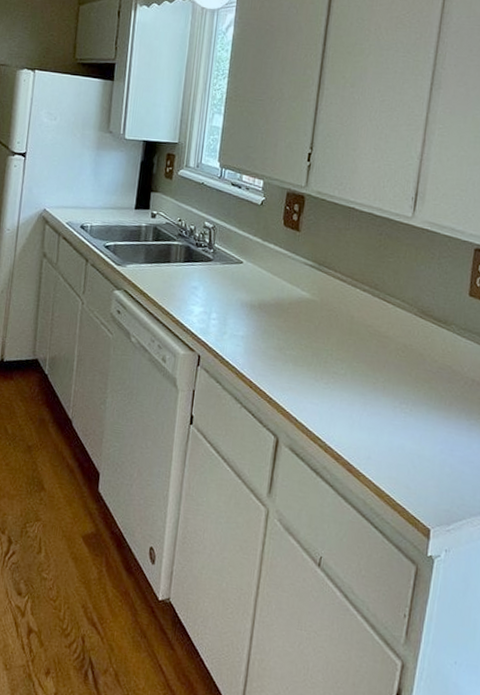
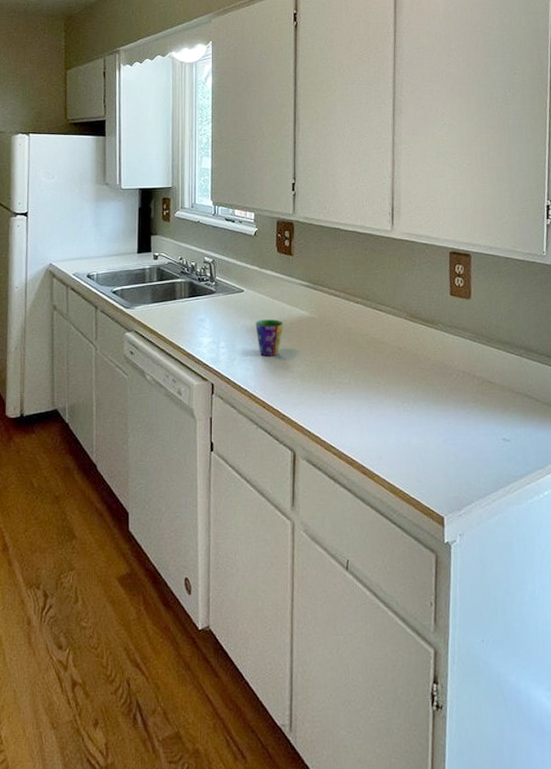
cup: none [251,295,282,335] -> present [255,319,283,356]

